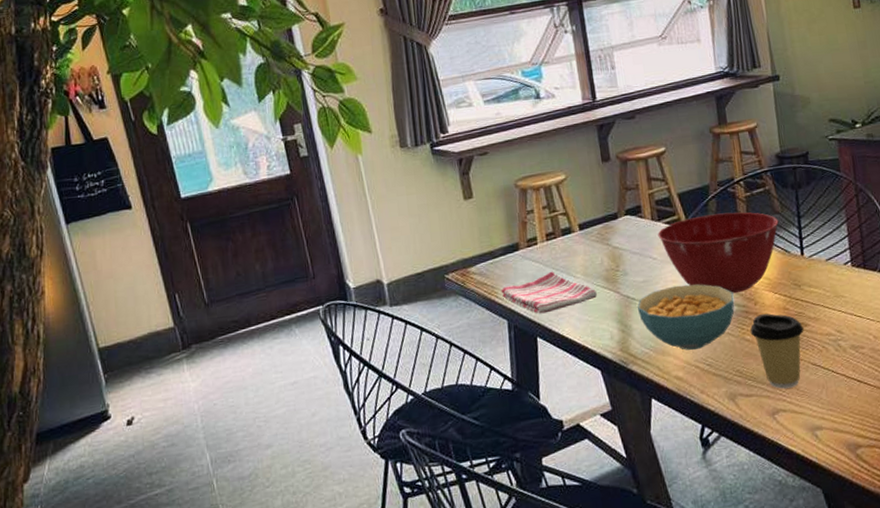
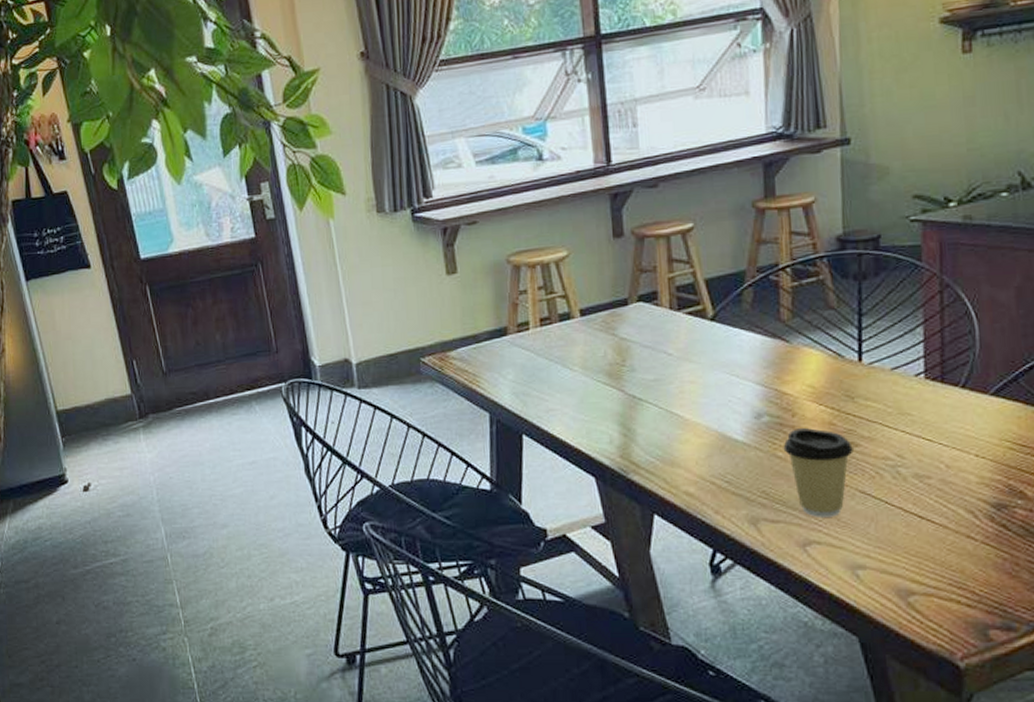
dish towel: present [501,271,597,314] -> none [483,361,596,409]
cereal bowl: present [637,284,734,350] -> none [644,387,766,463]
mixing bowl: present [657,212,779,294] -> none [676,305,833,402]

